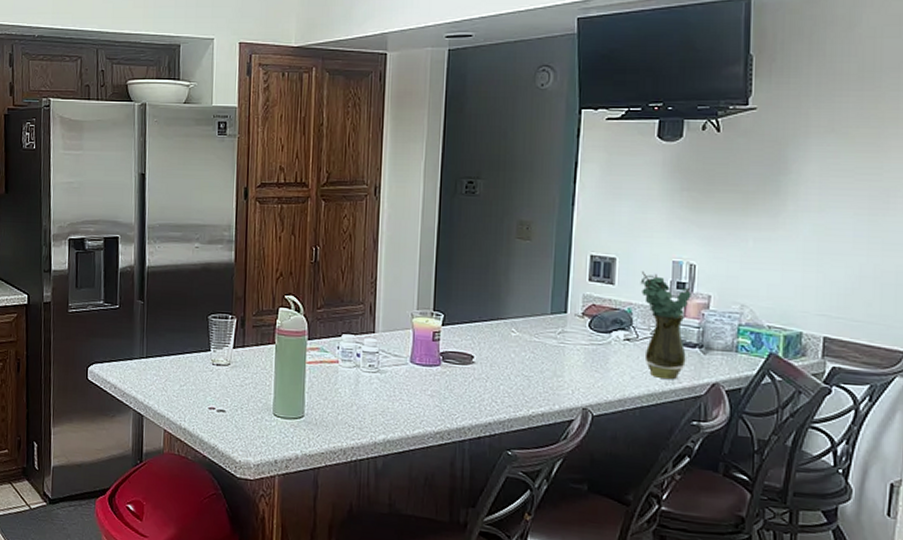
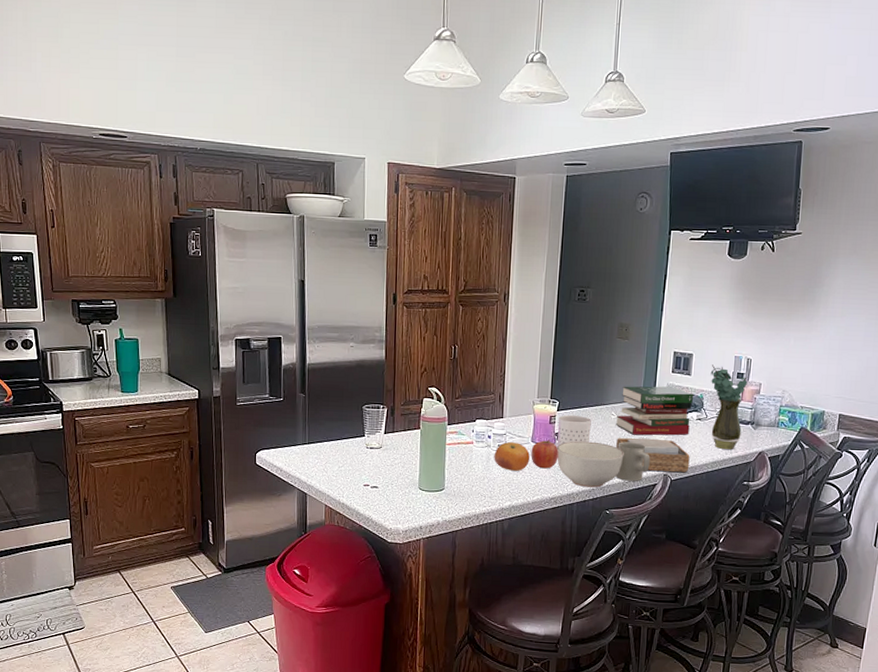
fruit: none [364,362,408,398] -> present [494,442,530,471]
fruit: none [410,360,445,396] -> present [531,439,559,469]
mug: none [442,331,486,370] -> present [556,415,591,447]
bowl: none [442,363,529,422] -> present [556,441,624,488]
books: none [516,296,618,359] -> present [615,386,693,436]
napkin holder: none [518,360,617,407] -> present [616,438,690,473]
cup: none [519,365,564,416] -> present [615,442,650,481]

